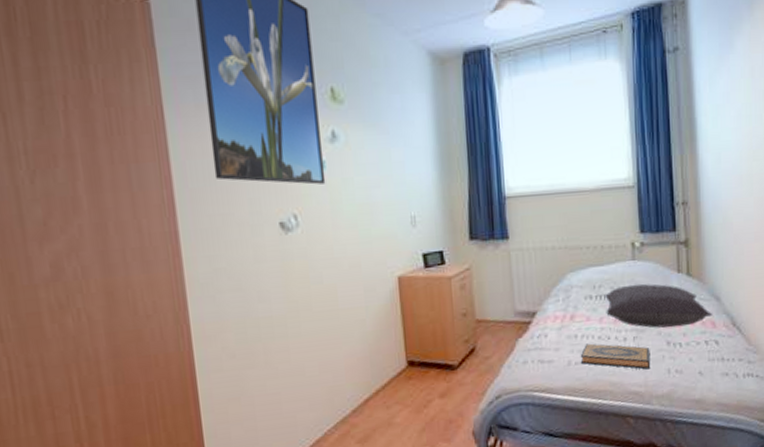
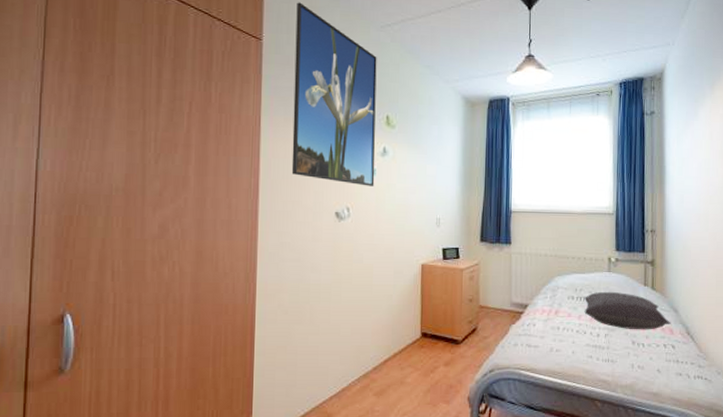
hardback book: present [580,343,651,370] -> none [560,335,618,362]

